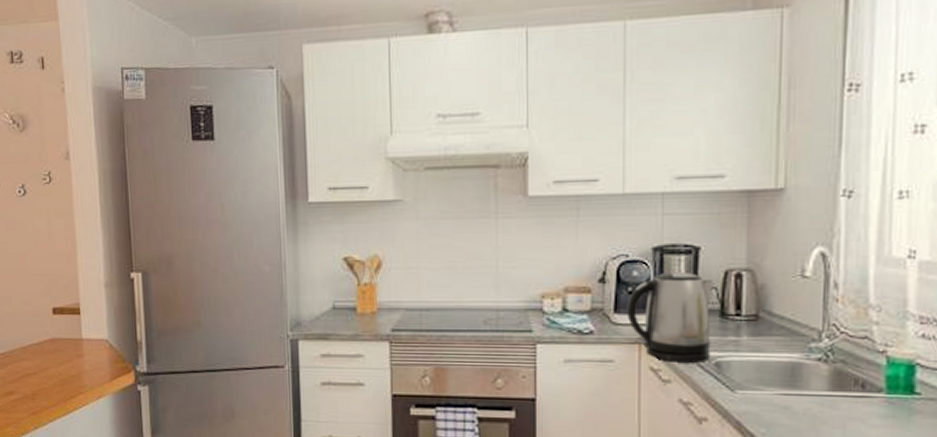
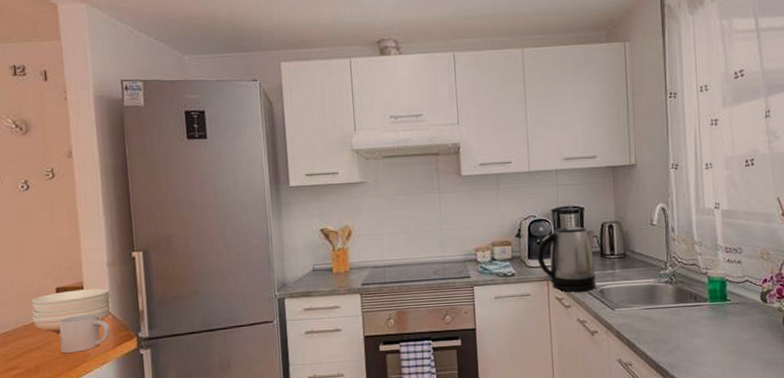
bowl: none [28,312,108,359] -> present [31,288,111,333]
mug: none [55,340,107,383] -> present [59,314,110,354]

